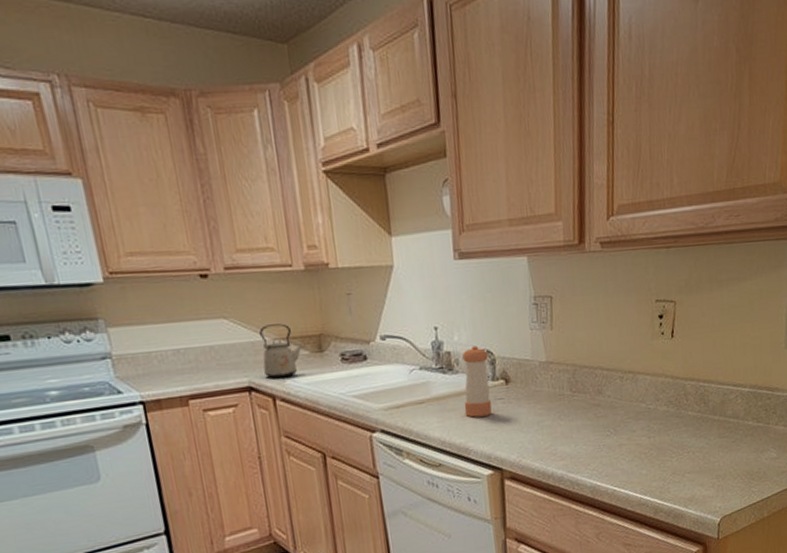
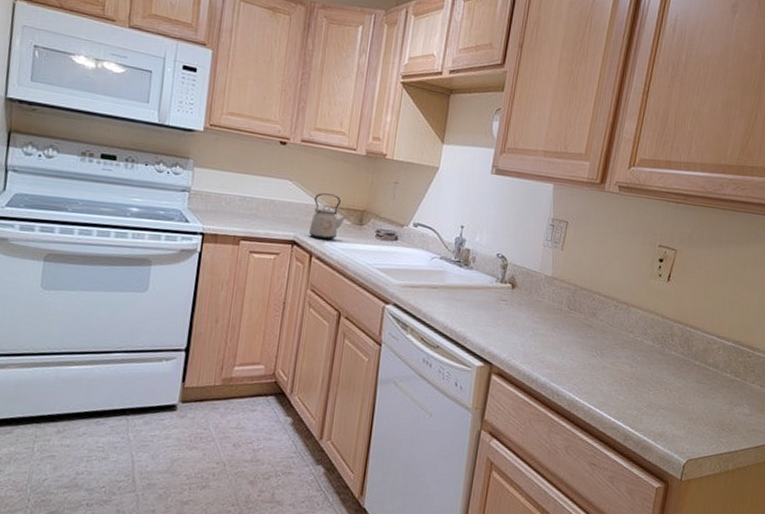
pepper shaker: present [462,345,492,418] -> none [470,249,502,313]

